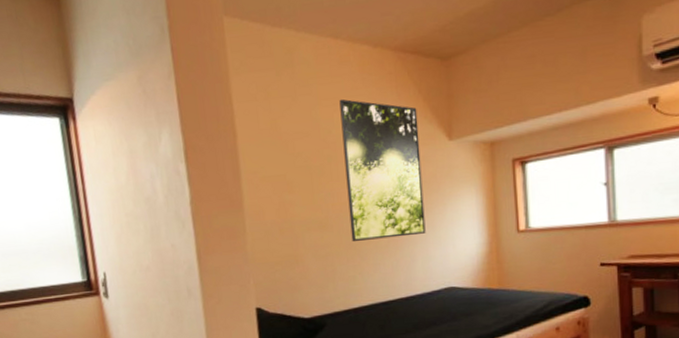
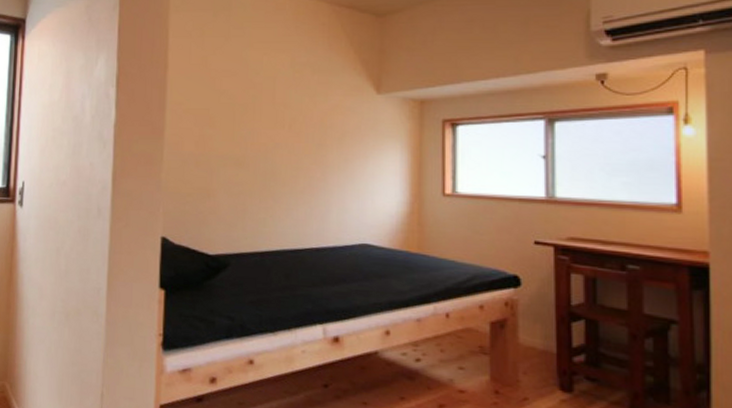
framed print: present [339,99,426,242] -> none [267,43,347,185]

